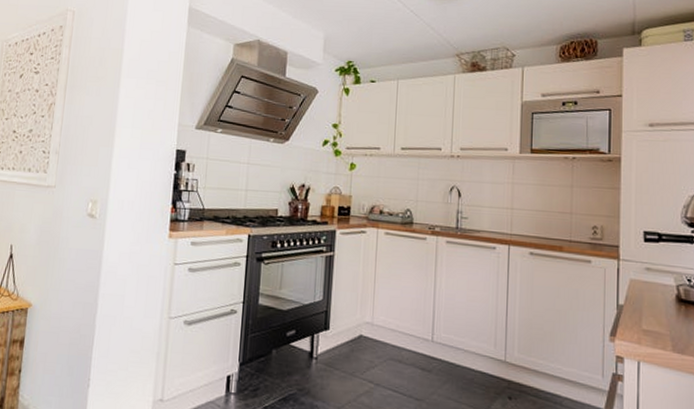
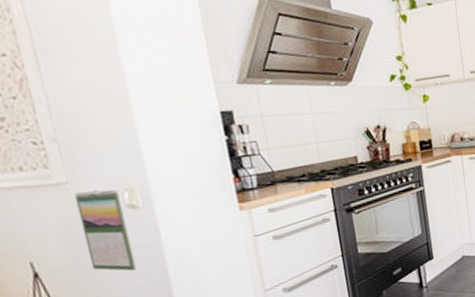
calendar: none [49,196,85,271] -> present [74,189,137,271]

